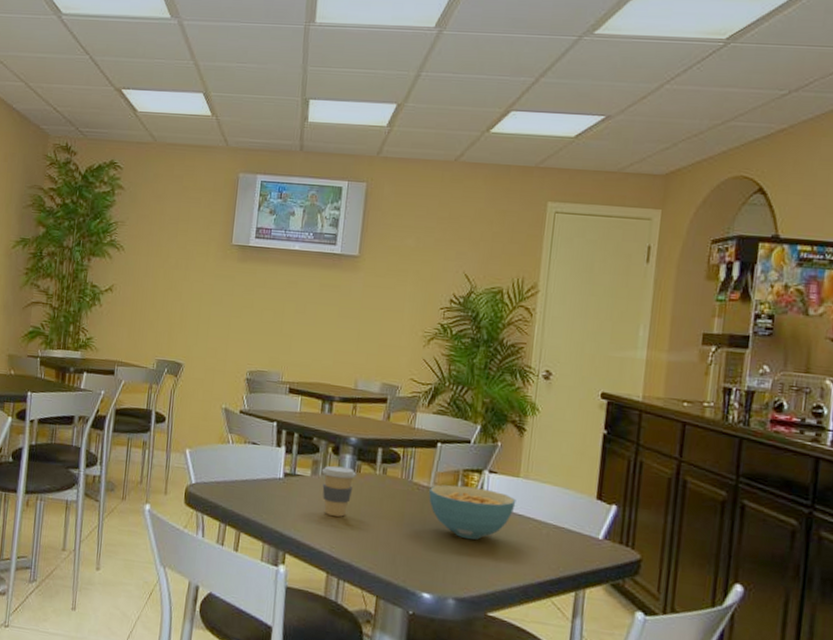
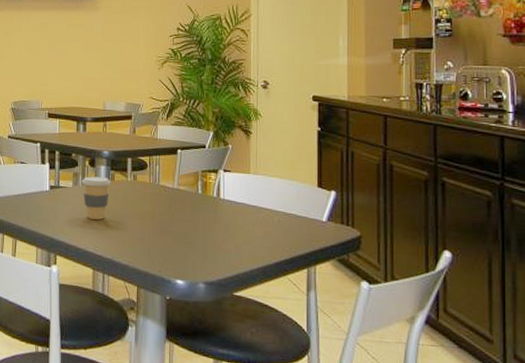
cereal bowl: present [428,484,516,540] -> none [173,184,249,231]

